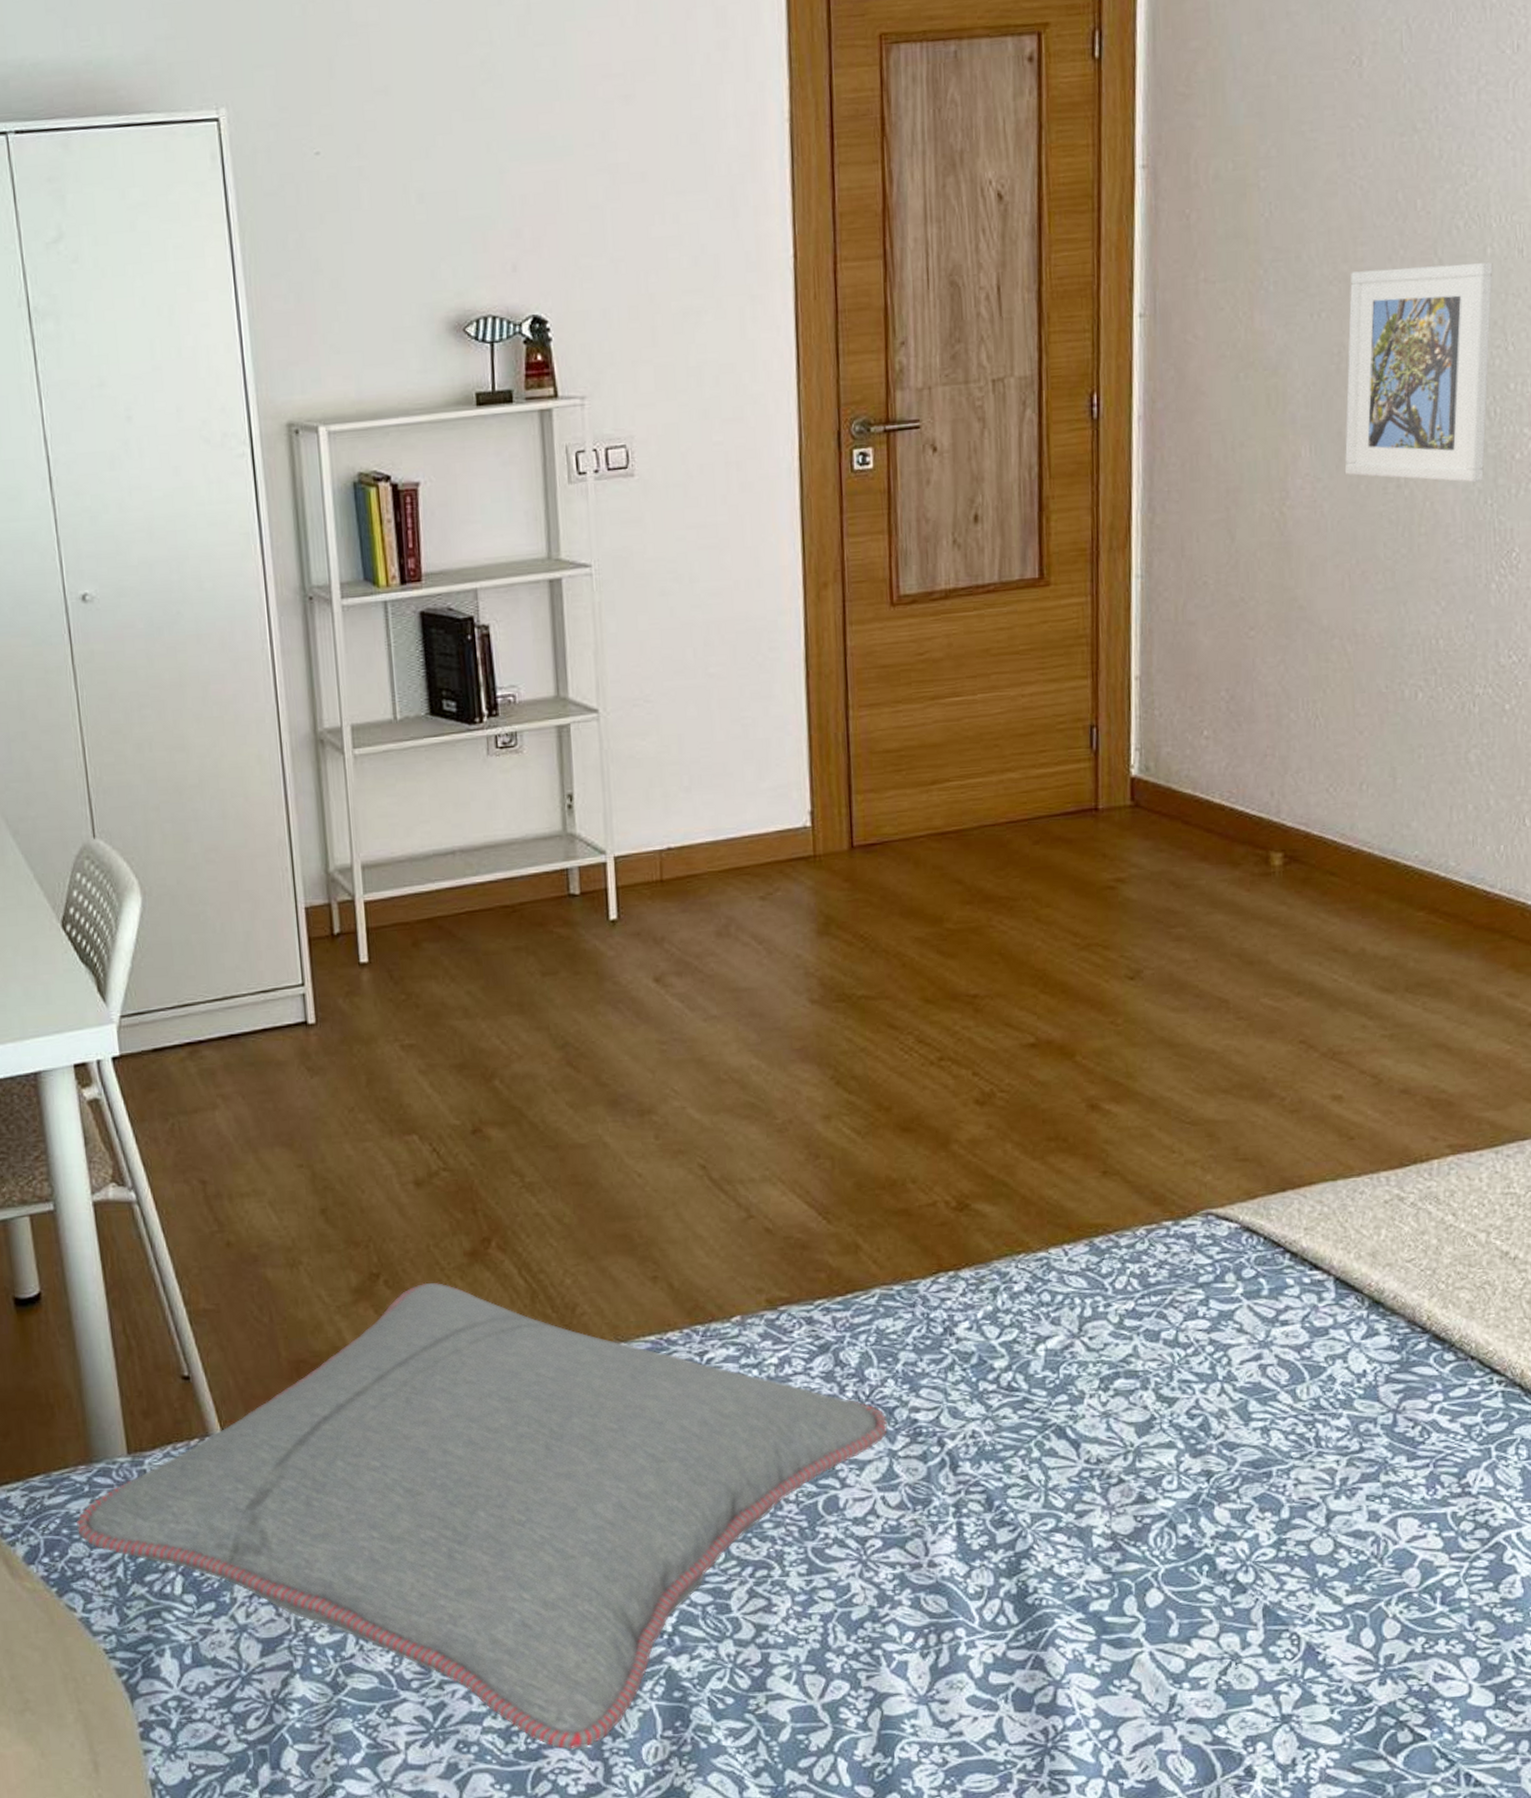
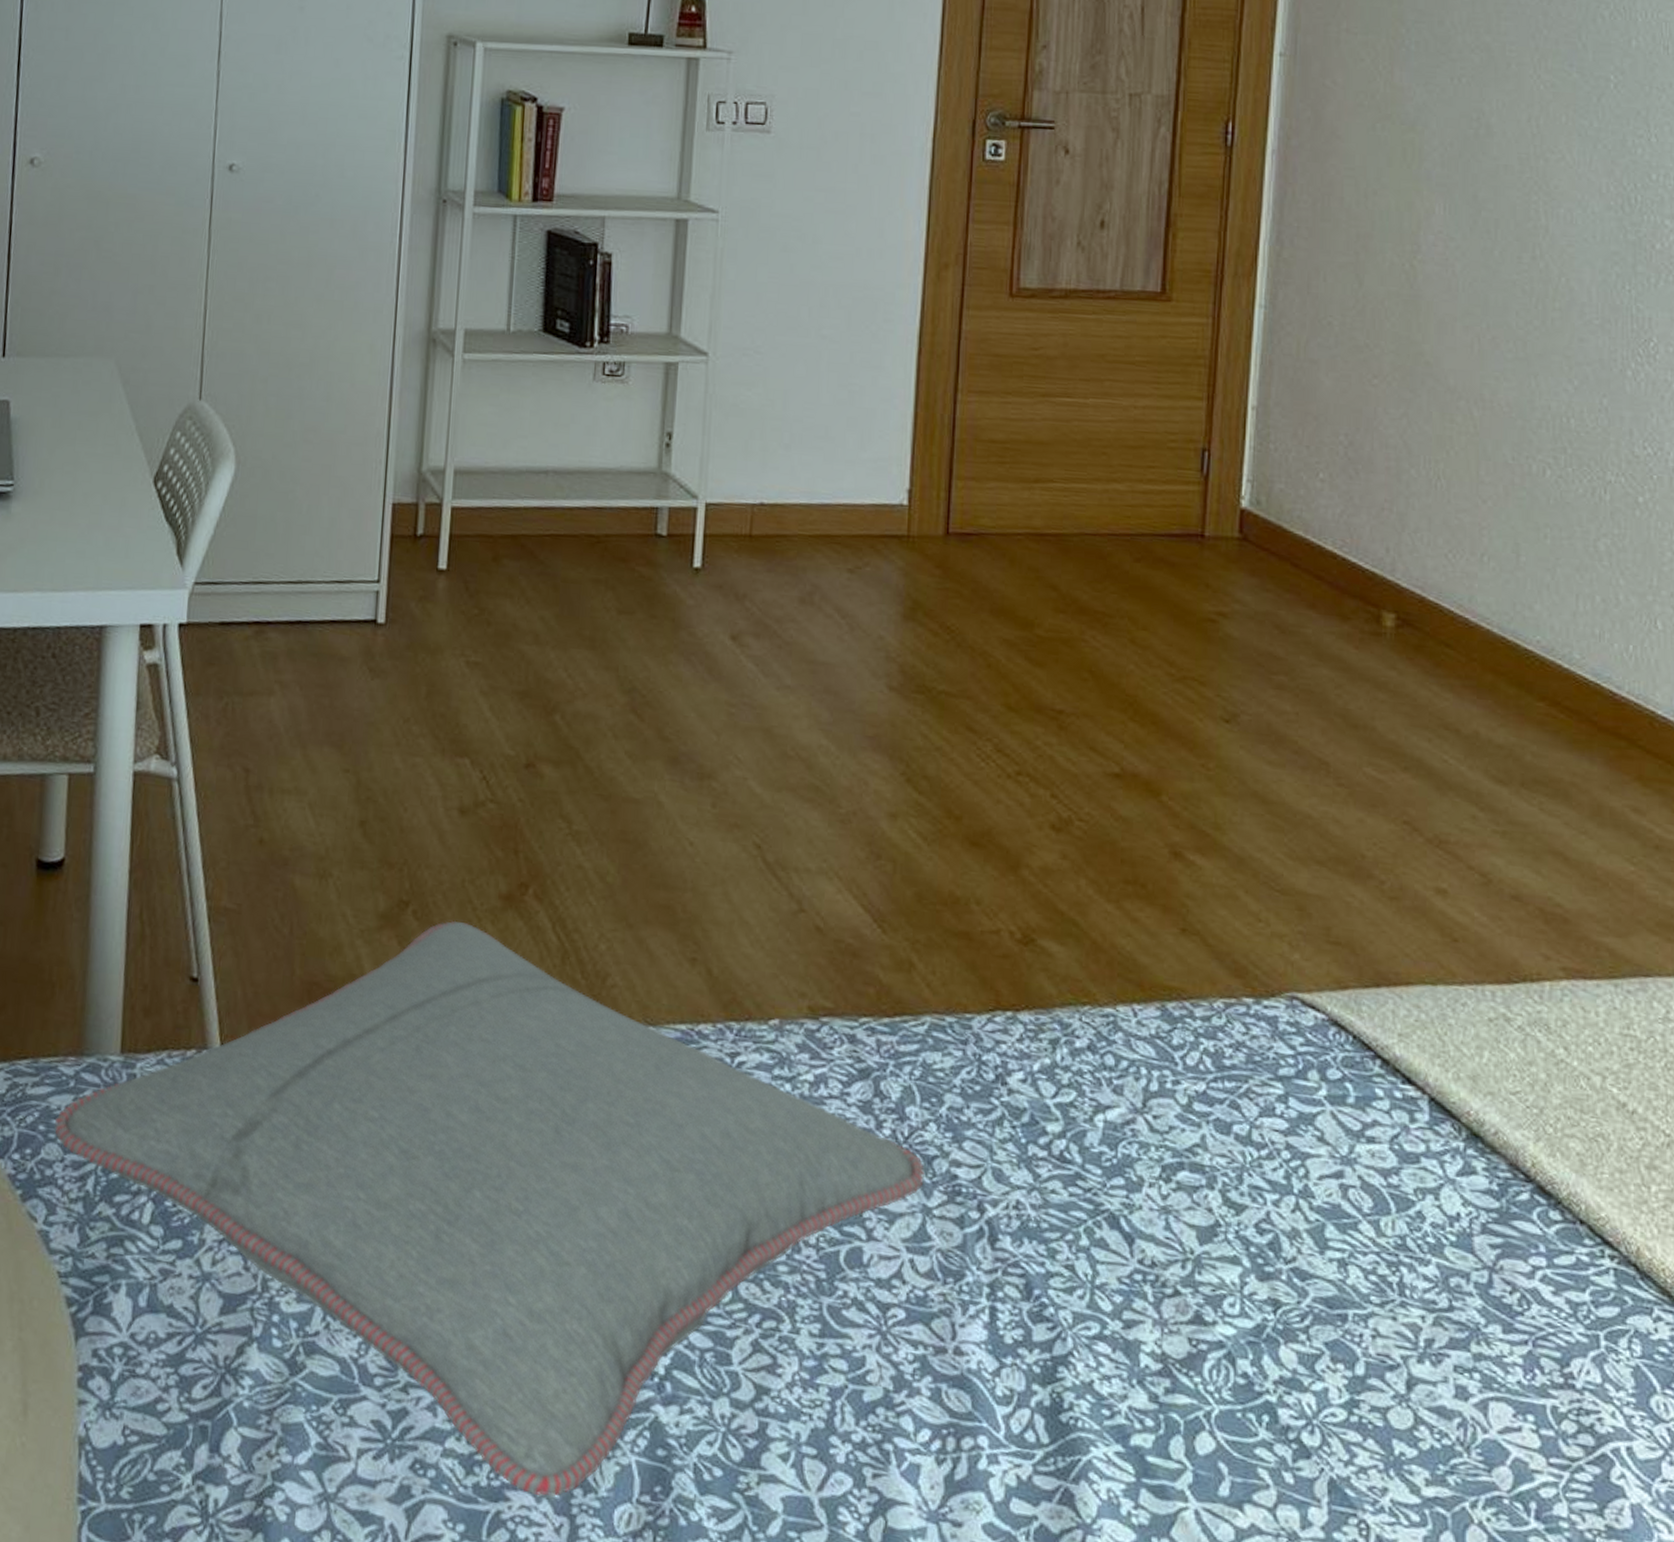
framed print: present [1344,262,1493,483] -> none [1478,44,1638,266]

